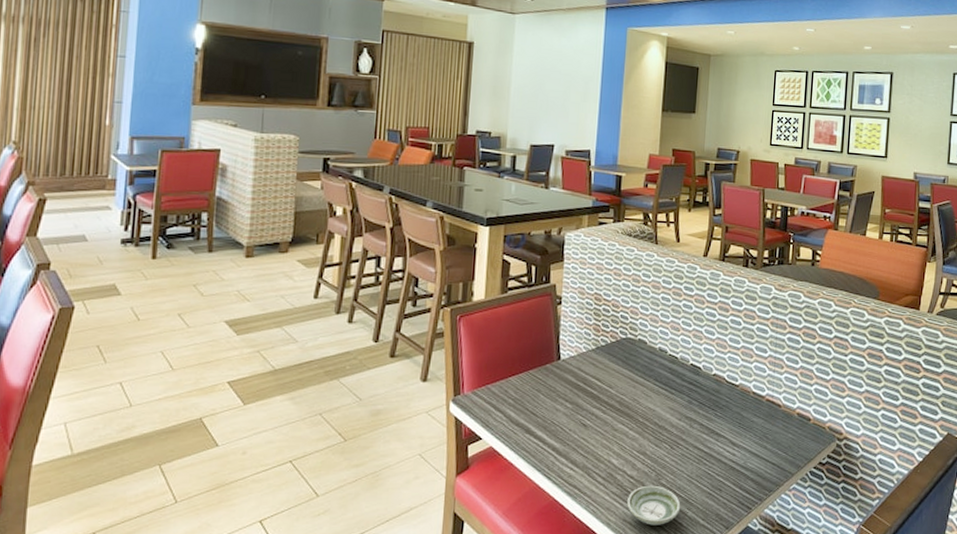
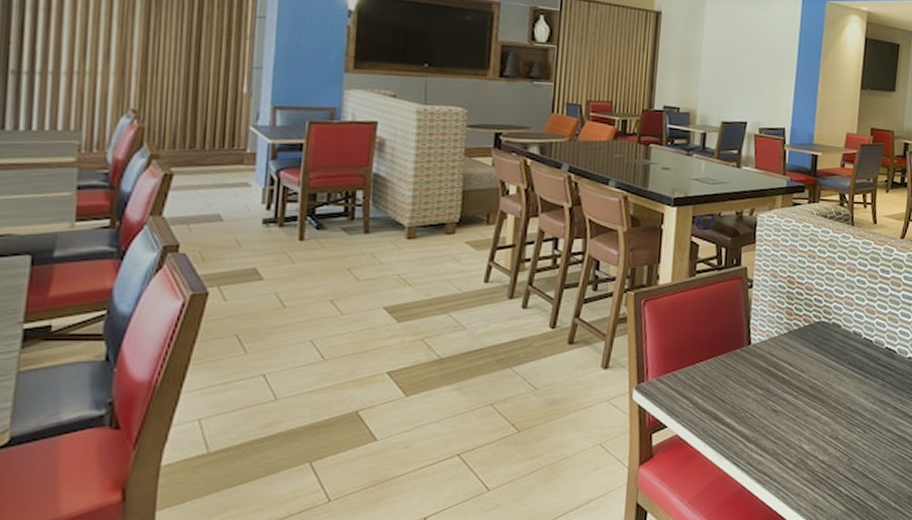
saucer: present [626,485,681,525] -> none [817,470,873,510]

